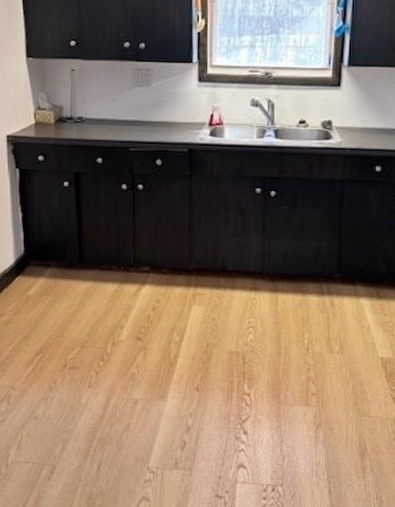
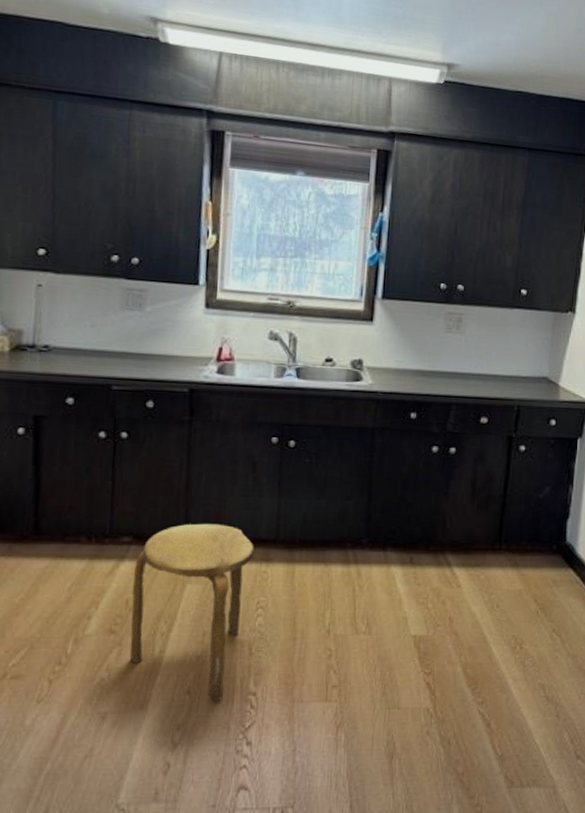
stool: none [152,257,245,397] -> present [129,523,254,701]

